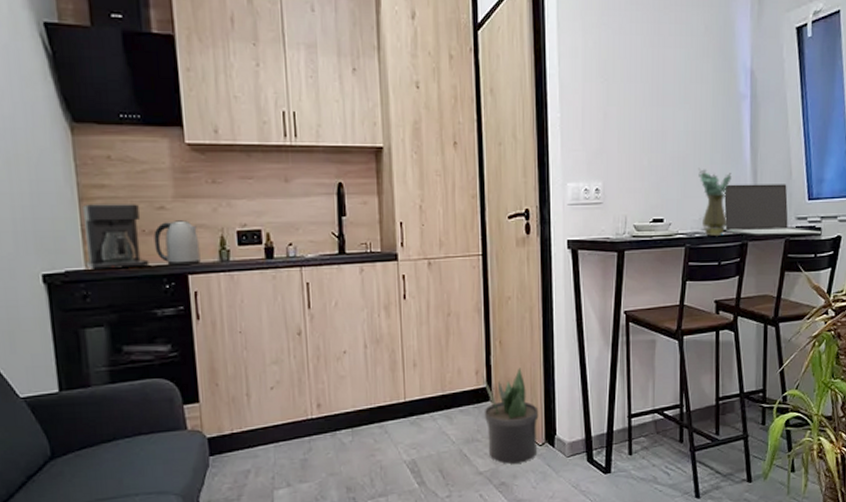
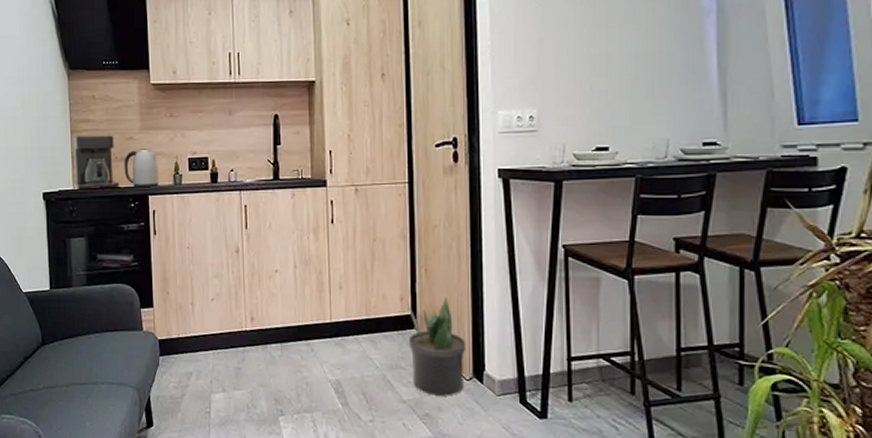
vase: present [698,167,732,236] -> none [651,91,693,166]
laptop: present [724,184,822,236] -> none [684,107,819,167]

